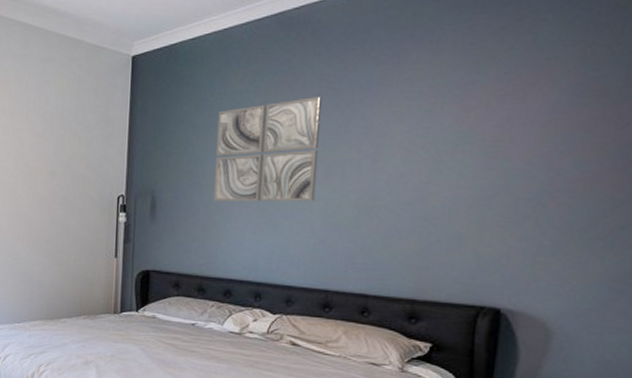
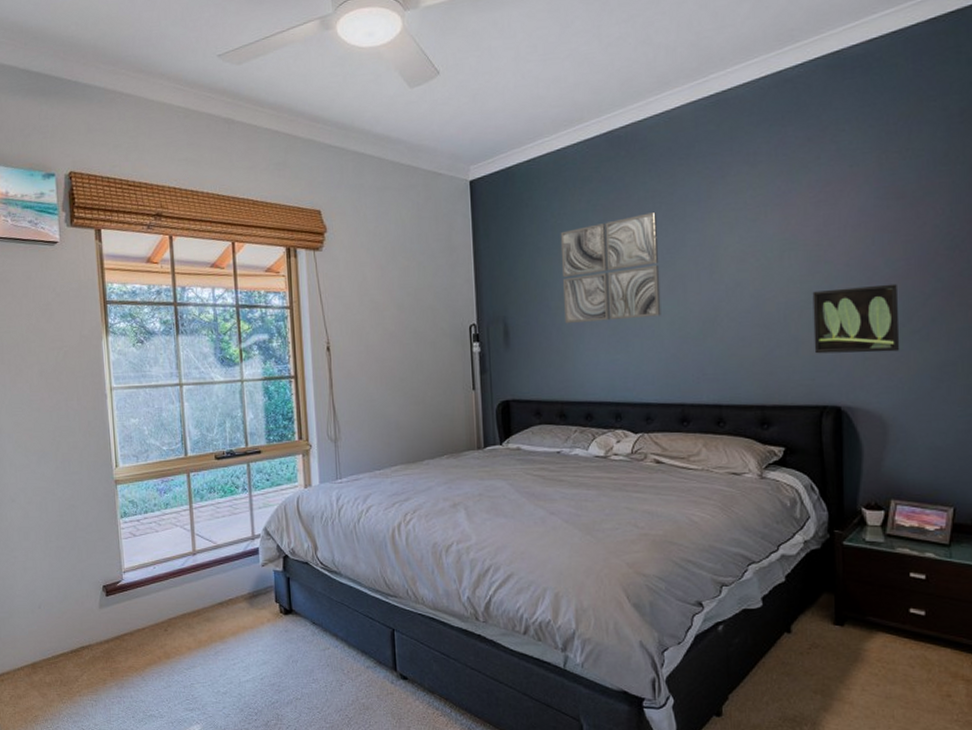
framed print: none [478,186,584,258] -> present [812,283,900,354]

